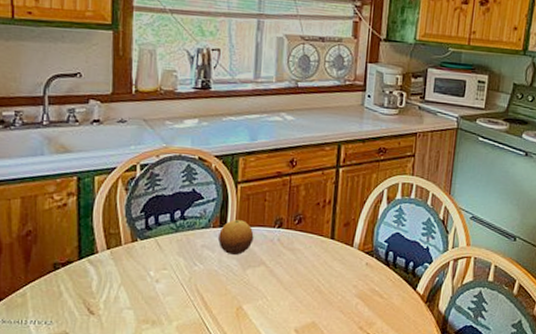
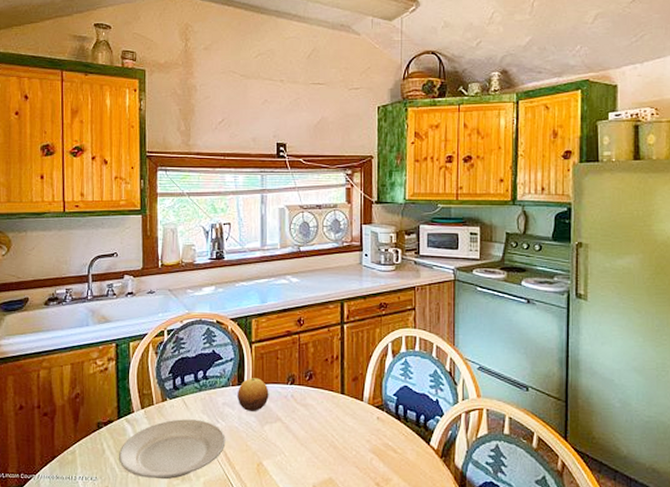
plate: none [78,261,203,324] -> present [118,419,226,480]

